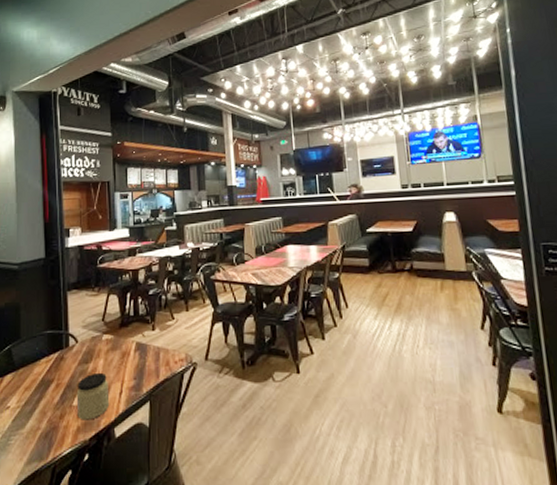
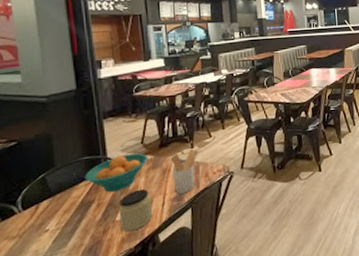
fruit bowl: none [46,330,108,372] -> present [84,153,148,192]
utensil holder: none [131,331,161,383] -> present [171,148,200,194]

